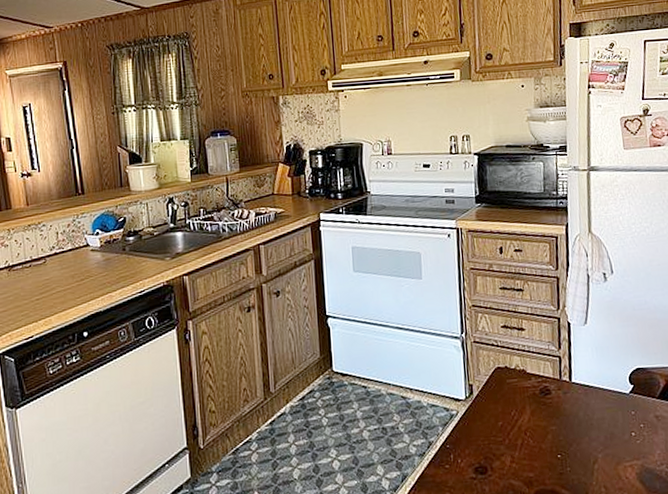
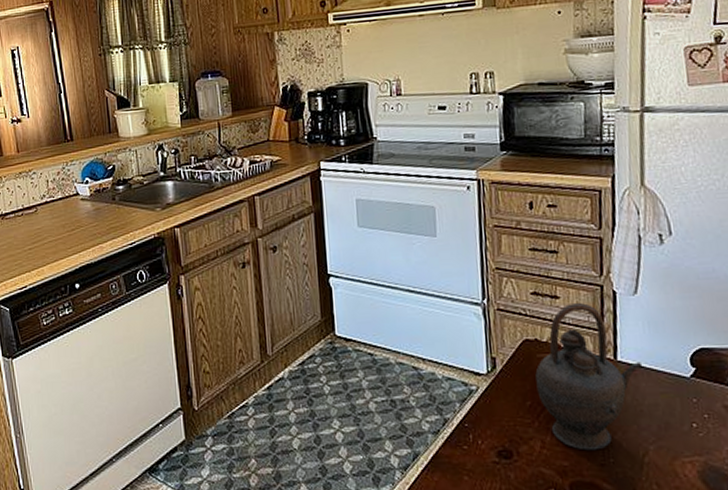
teapot: none [505,333,592,462] -> present [535,302,643,451]

